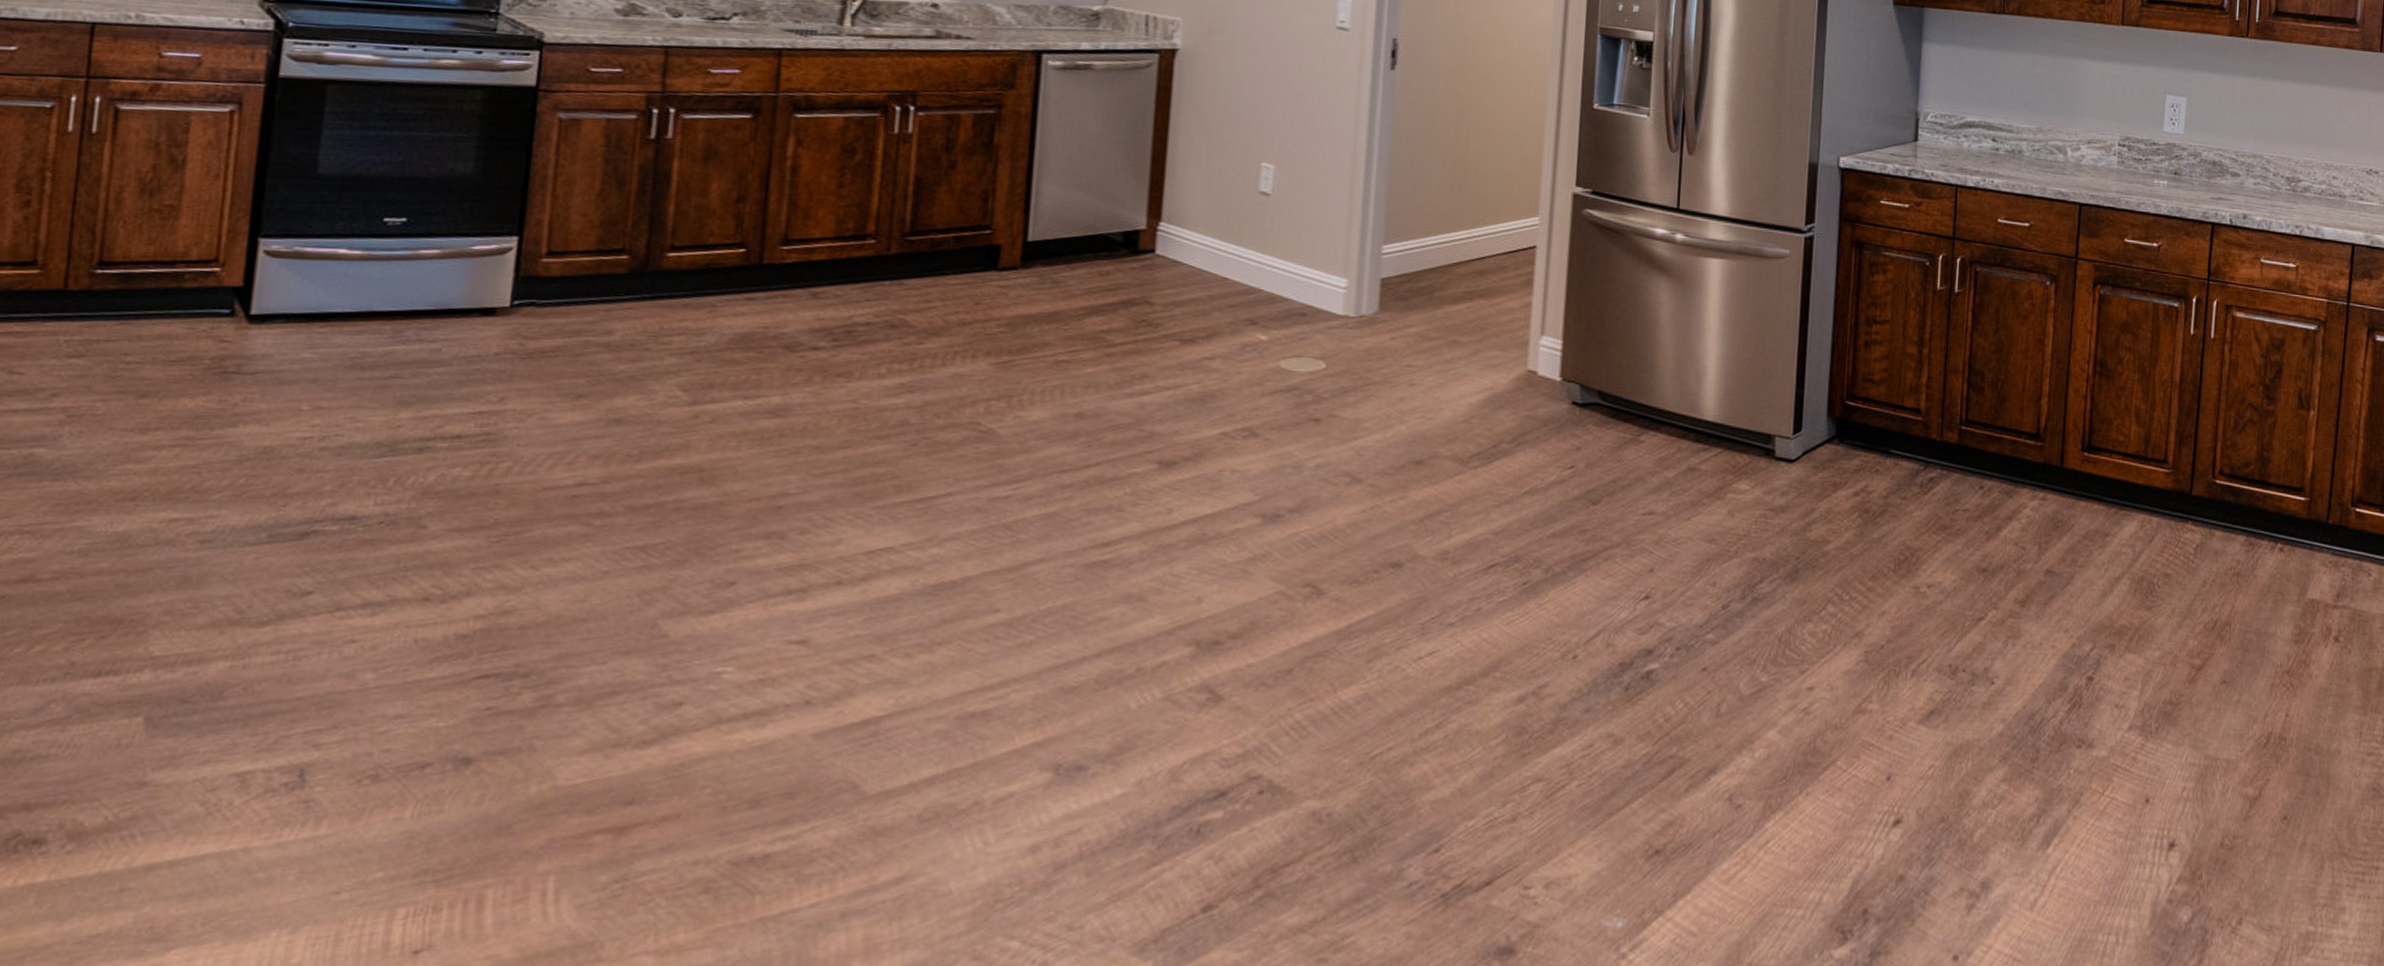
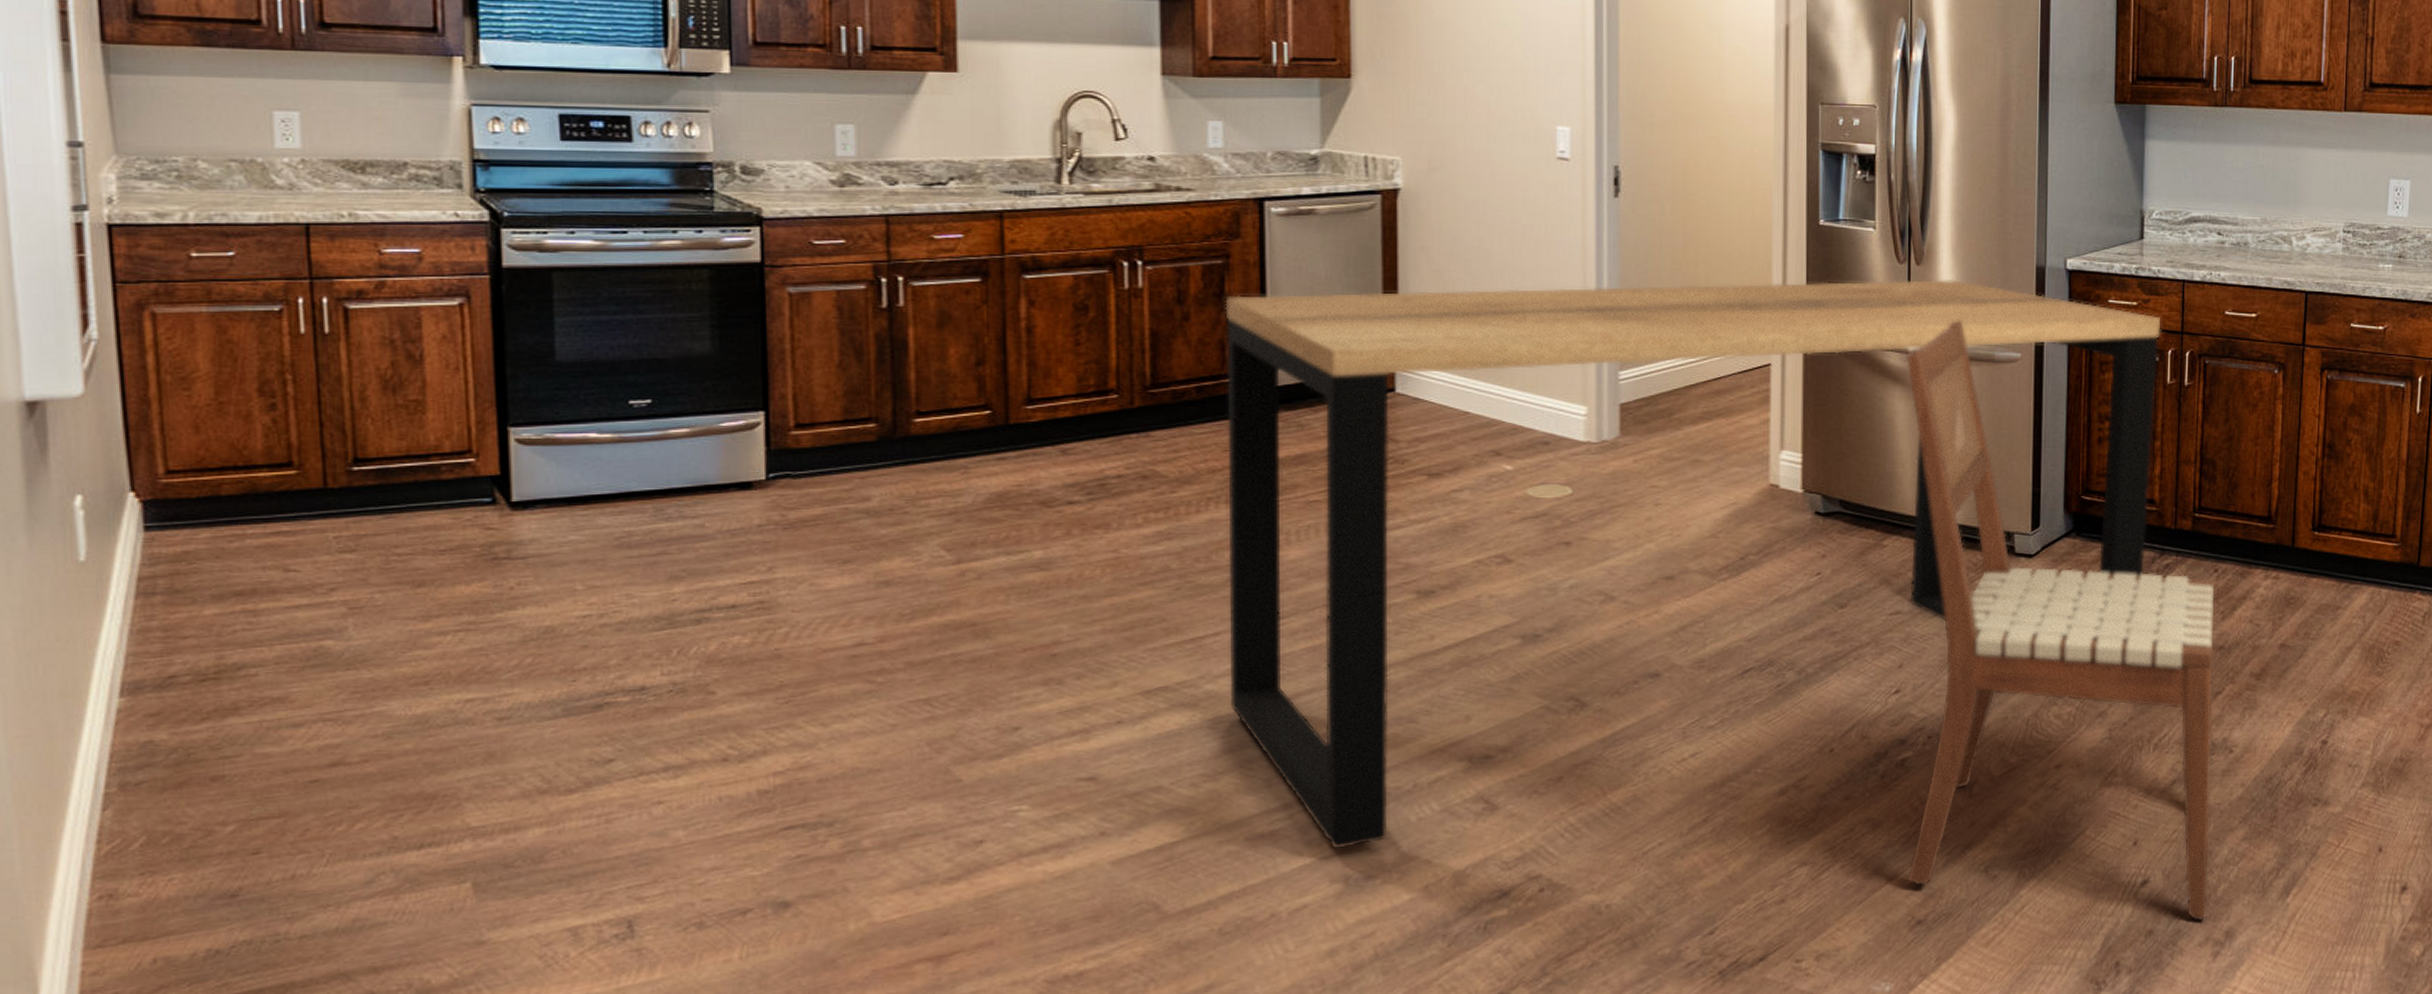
dining table: none [954,146,1933,735] -> present [1225,279,2161,849]
chair: none [1646,212,1980,868] -> present [1906,320,2215,921]

